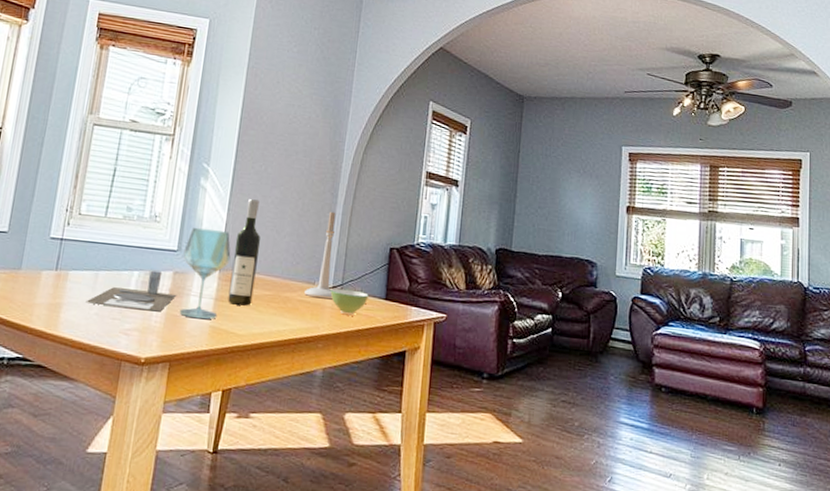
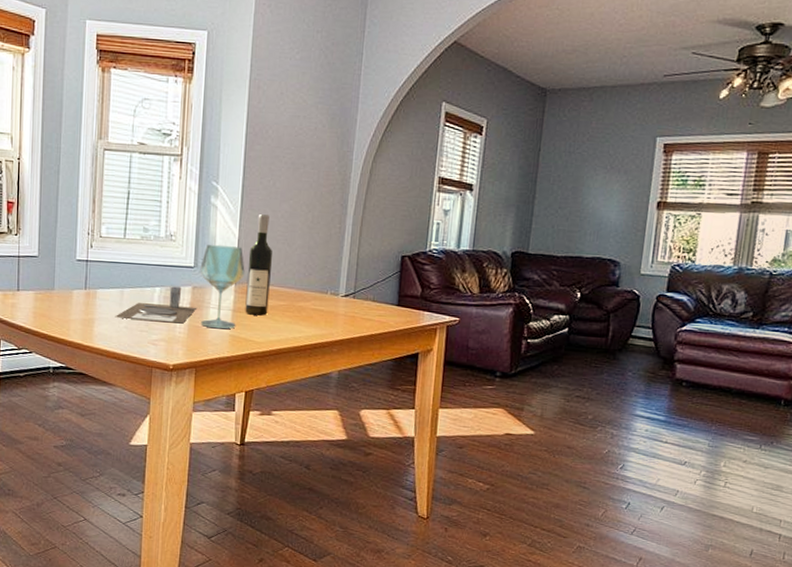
candlestick: present [303,211,336,300] -> none [317,222,347,308]
bowl: present [330,288,370,316] -> none [343,296,382,322]

